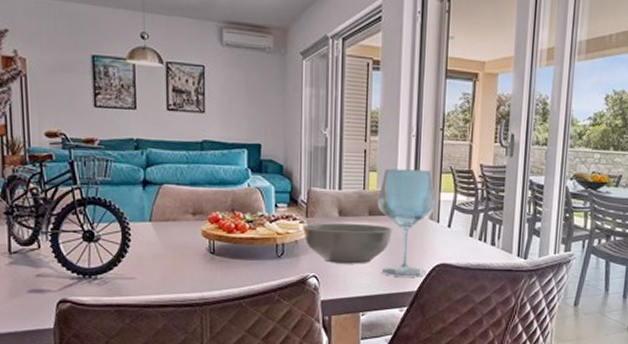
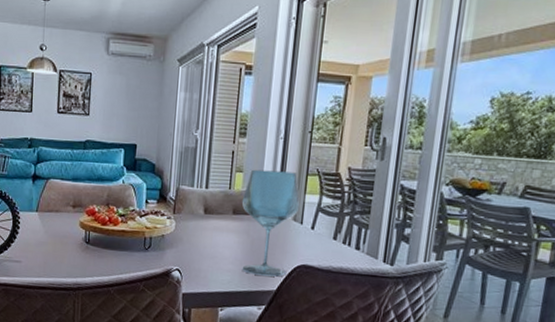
bowl: present [302,223,392,264] -> none [169,219,255,261]

